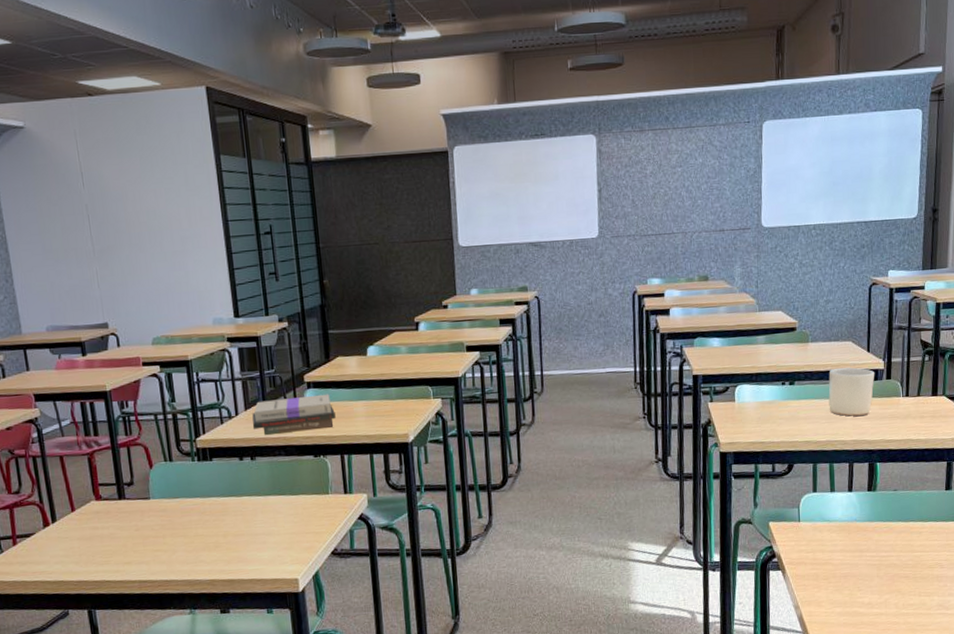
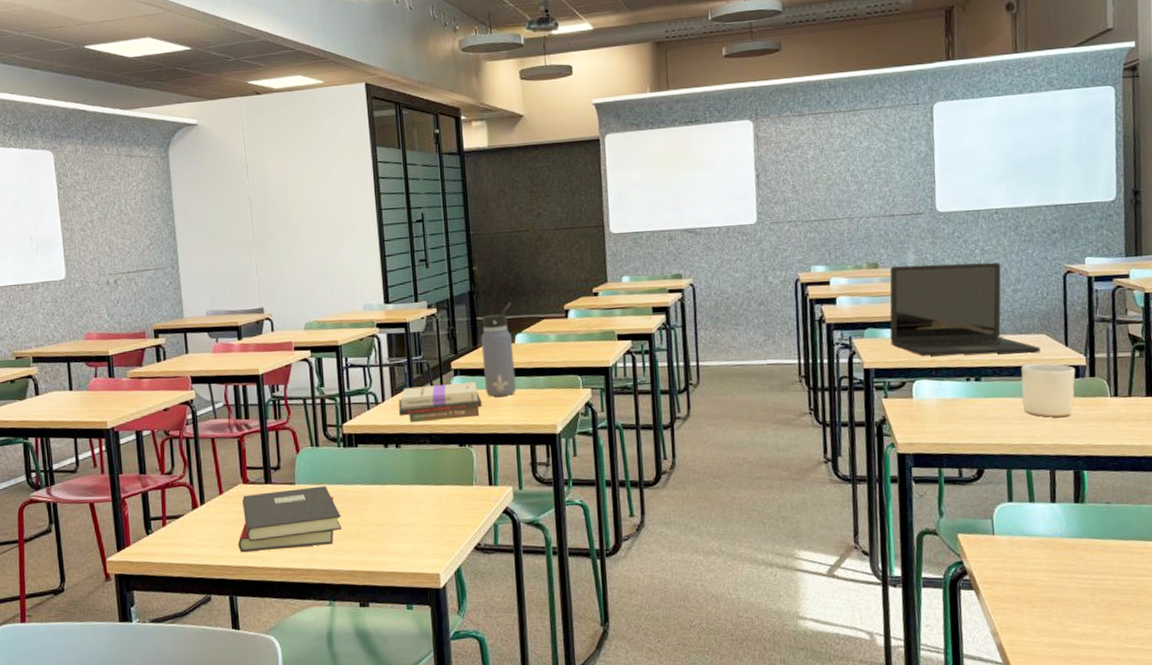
hardback book: none [93,499,199,568] -> present [238,486,342,553]
water bottle: none [333,315,369,409] -> present [480,302,517,397]
laptop: none [716,275,846,363] -> present [889,262,1040,356]

